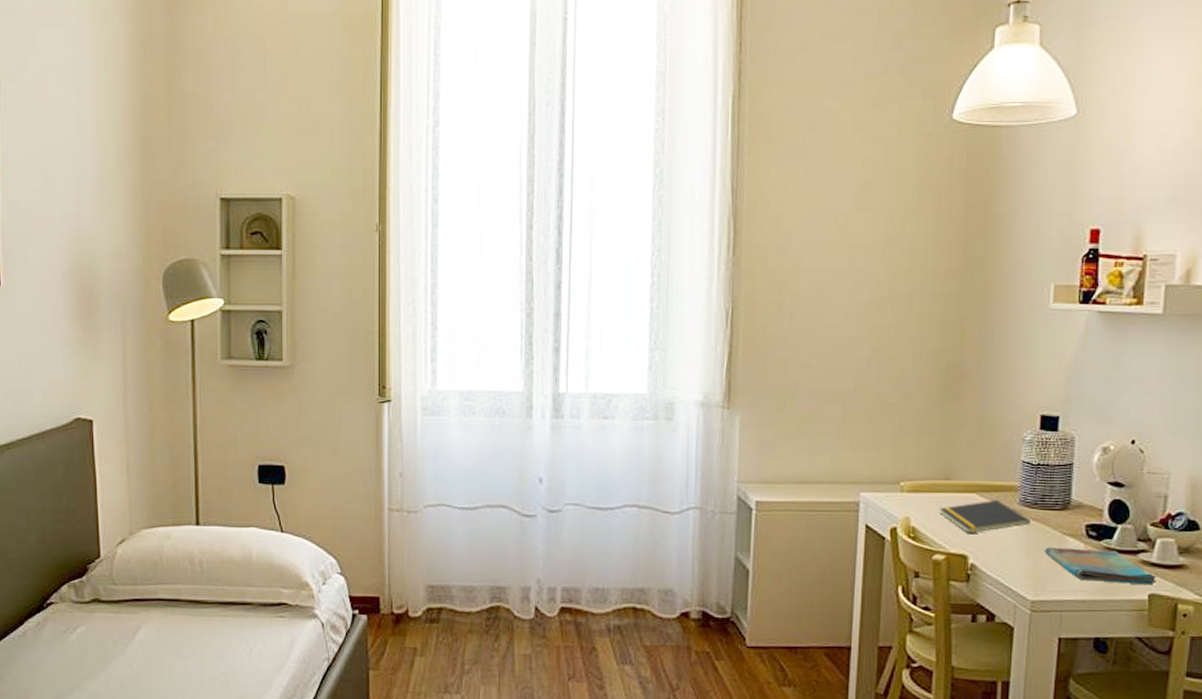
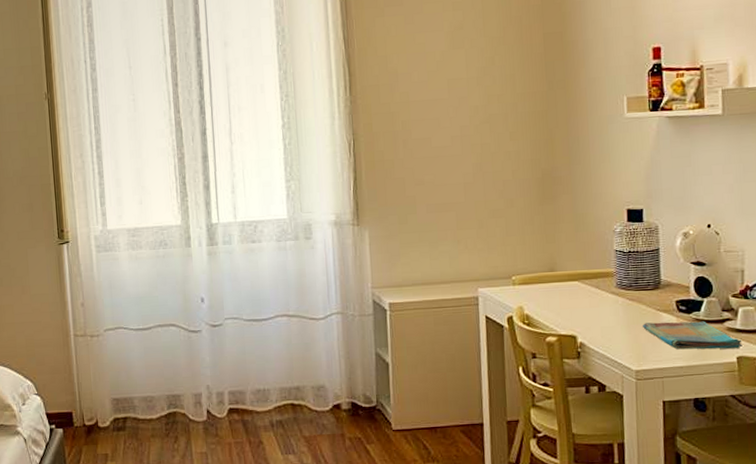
notepad: present [939,499,1031,533] -> none [548,285,628,316]

